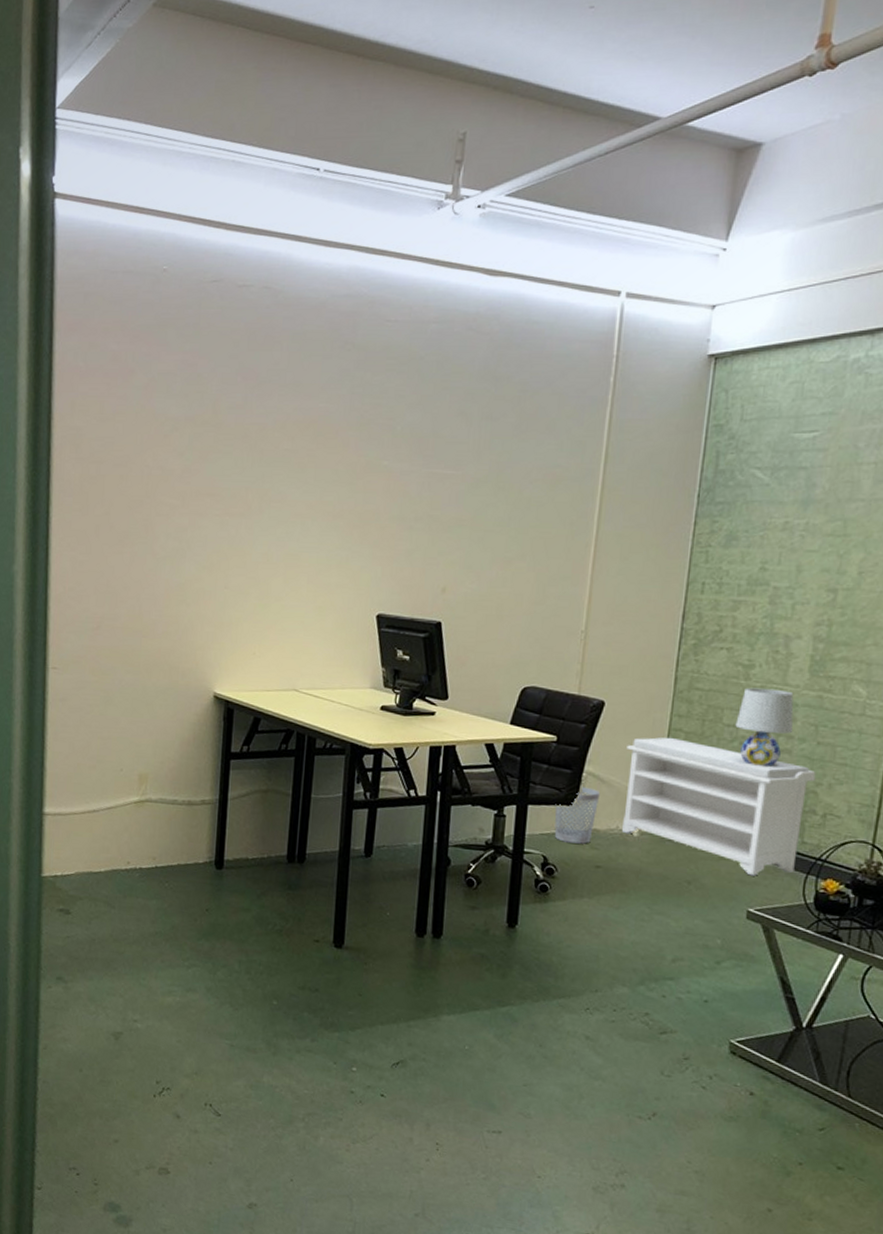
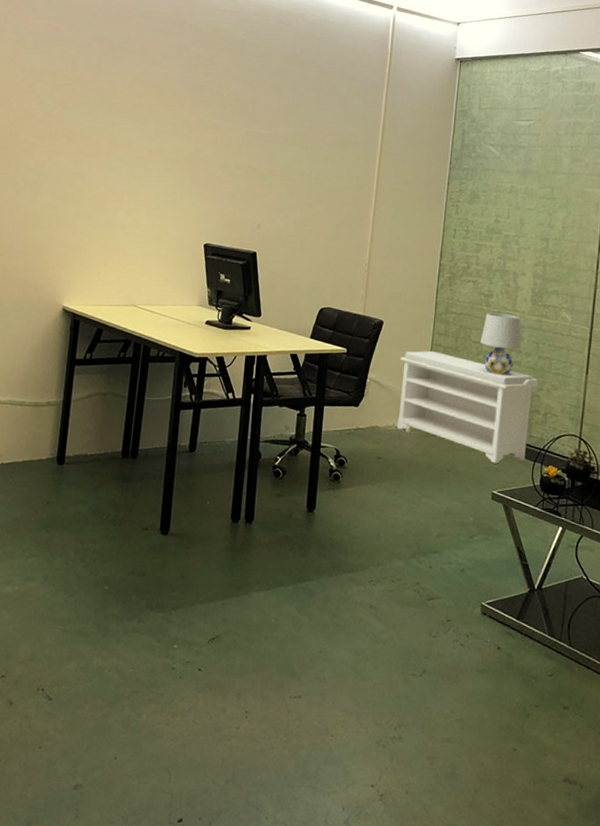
wastebasket: present [554,787,601,844] -> none [345,391,381,439]

